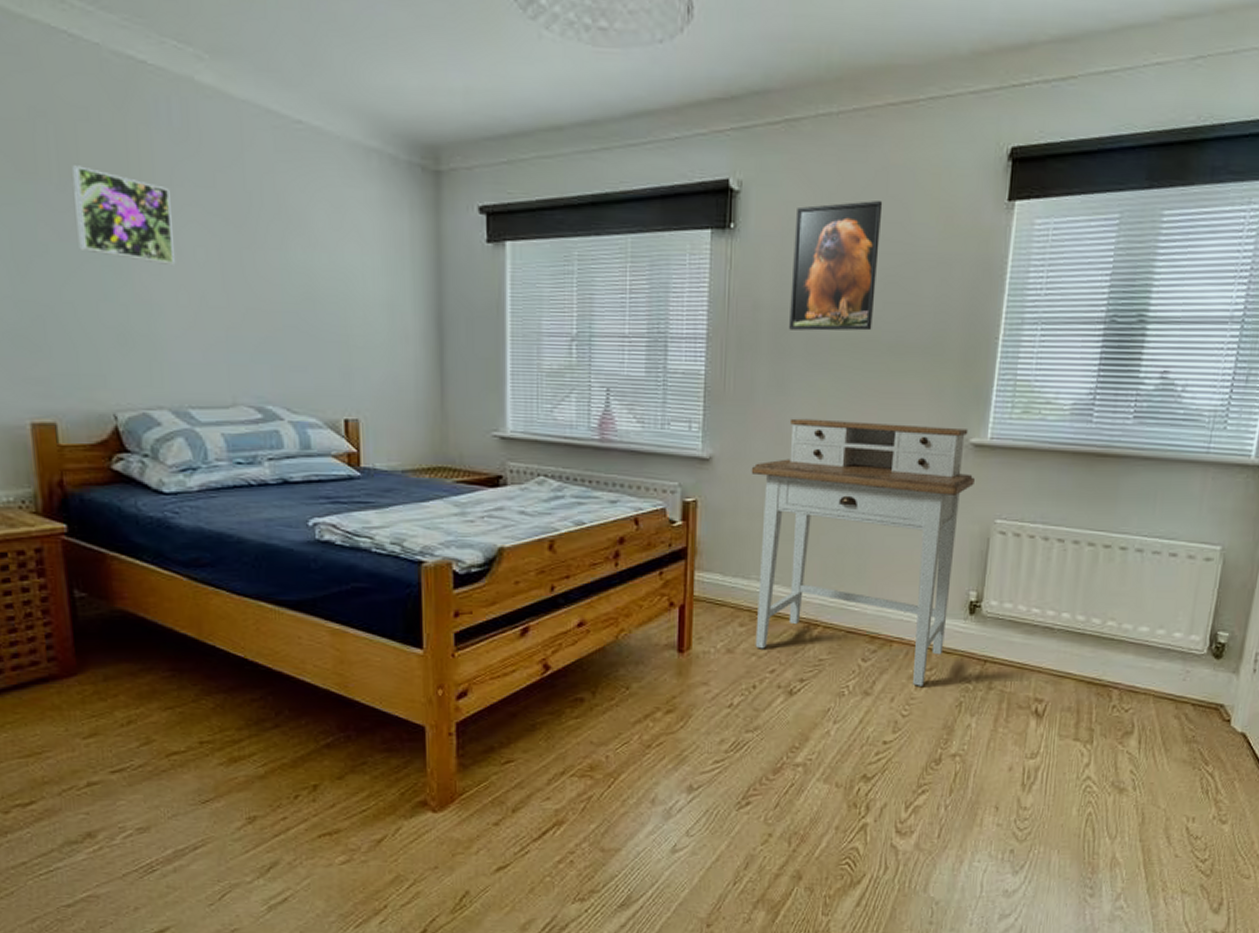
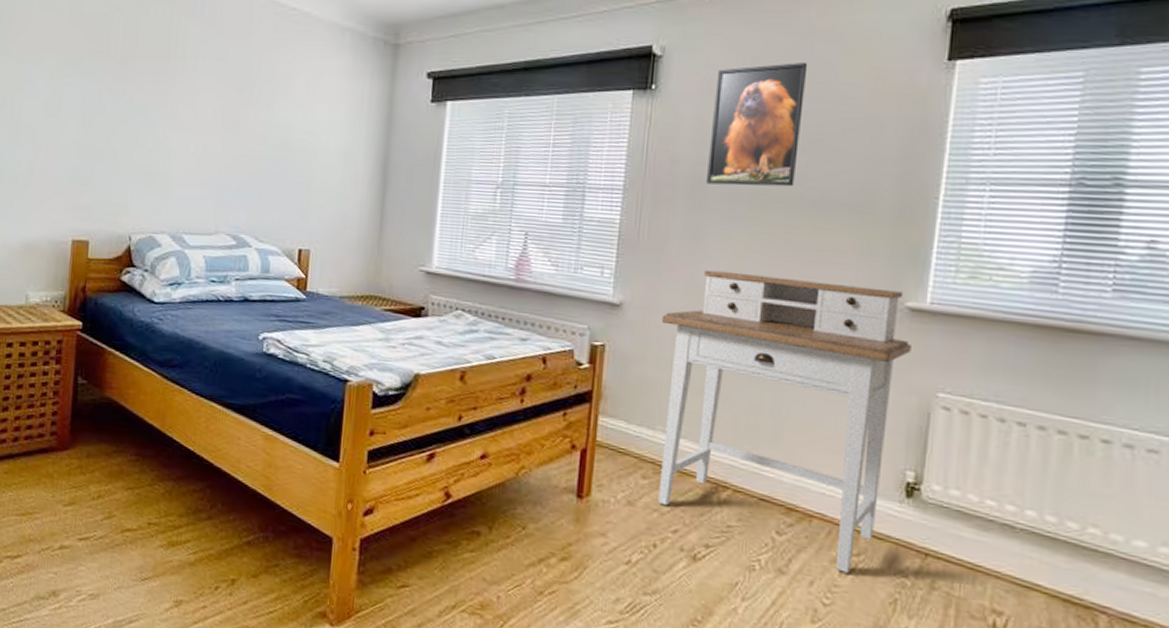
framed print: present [72,165,174,265] -> none [126,46,195,120]

